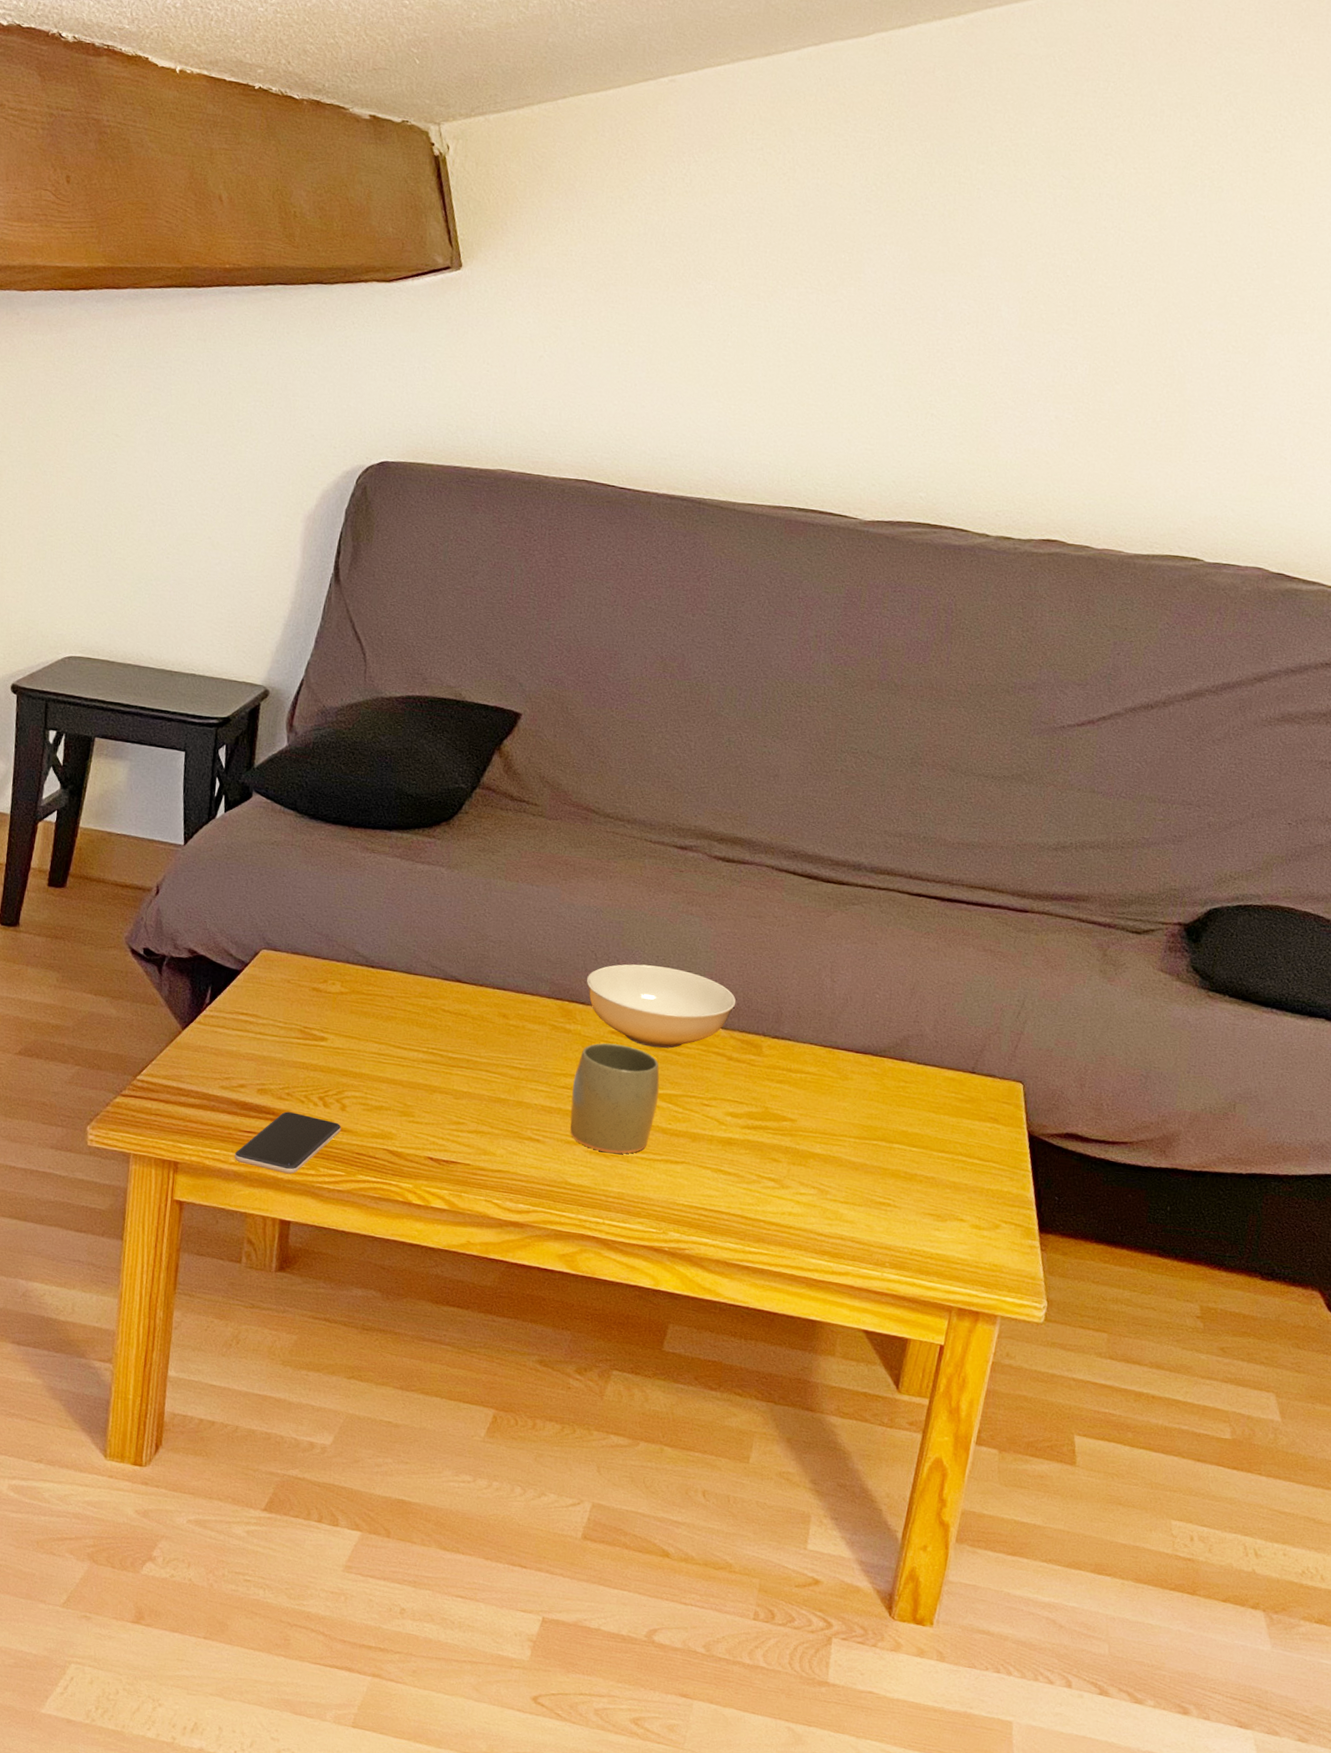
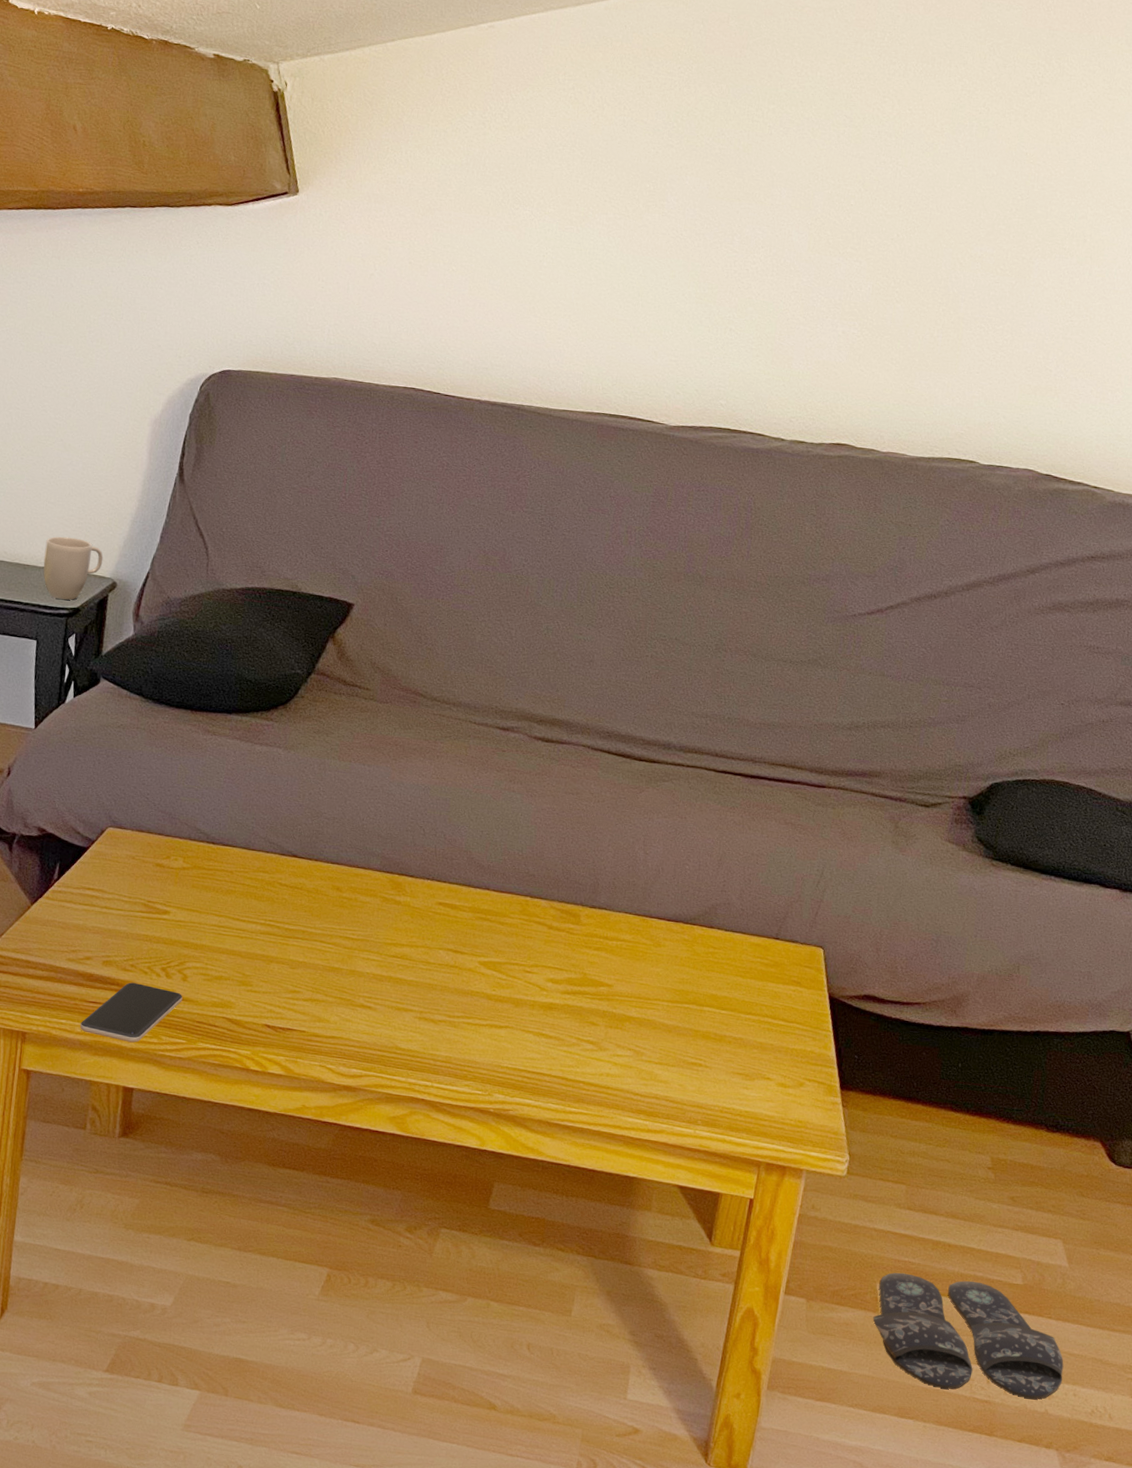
mug: none [191,641,255,709] -> present [43,536,103,600]
mug: present [570,1043,660,1154] -> none [400,913,485,1020]
bowl: present [586,964,737,1049] -> none [415,838,556,919]
slippers: none [1069,1424,1274,1558] -> present [873,1272,1064,1399]

